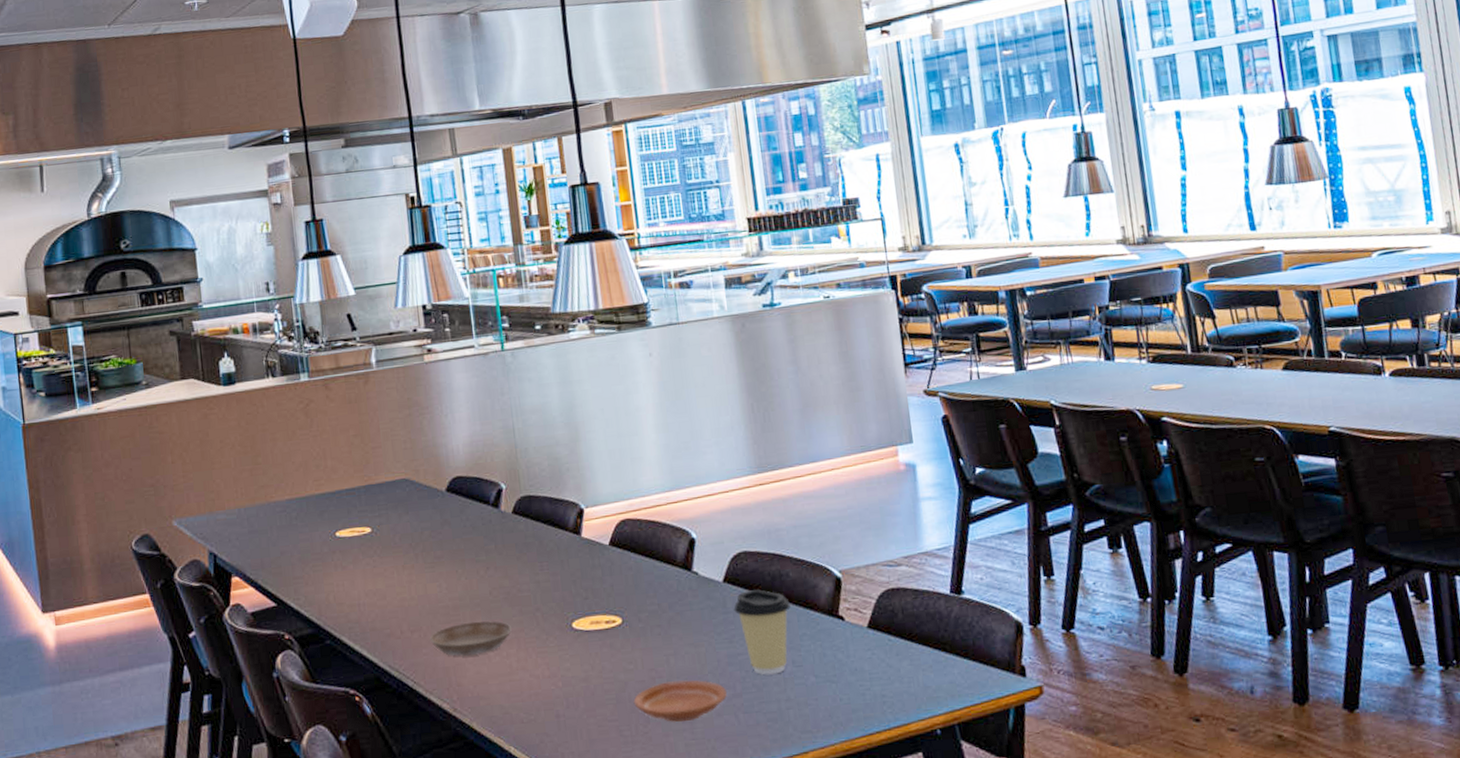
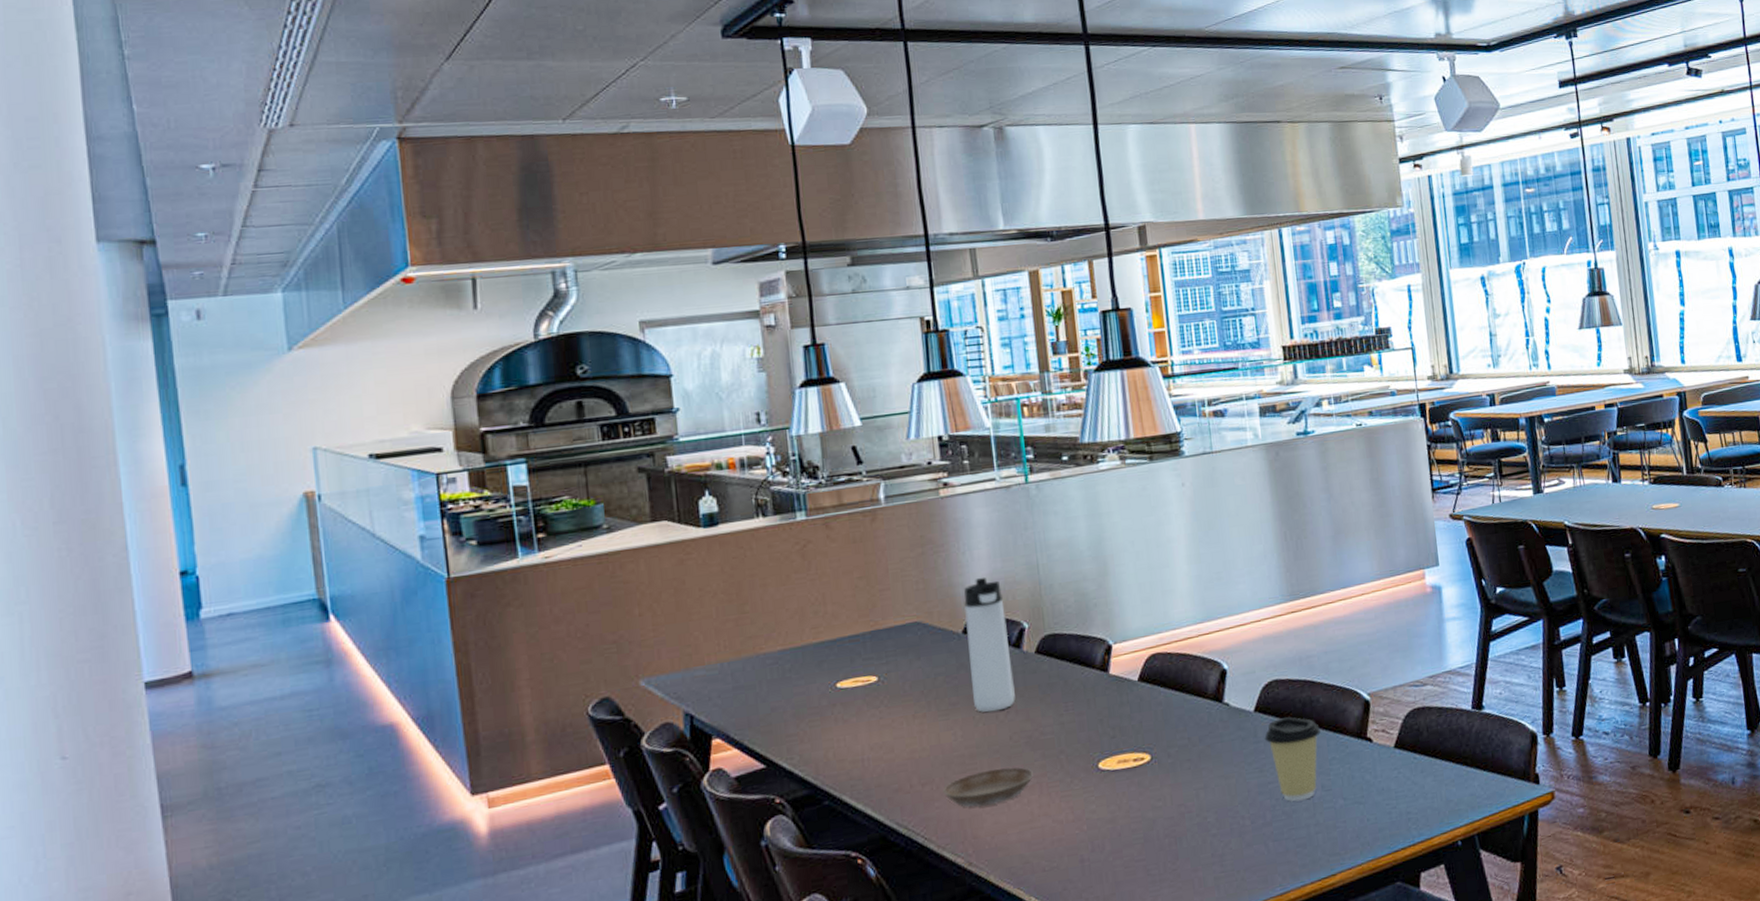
thermos bottle: none [447,438,494,567] -> present [964,577,1015,712]
plate: present [633,680,727,722] -> none [1161,811,1257,857]

